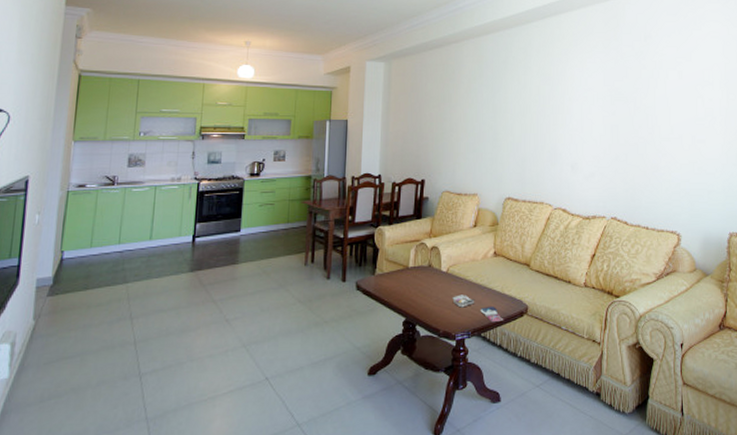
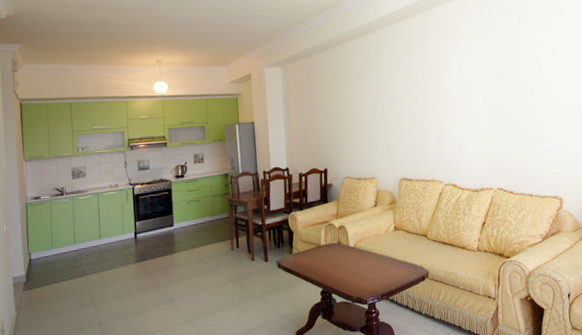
magazine: present [452,294,504,323] -> none [361,265,408,287]

